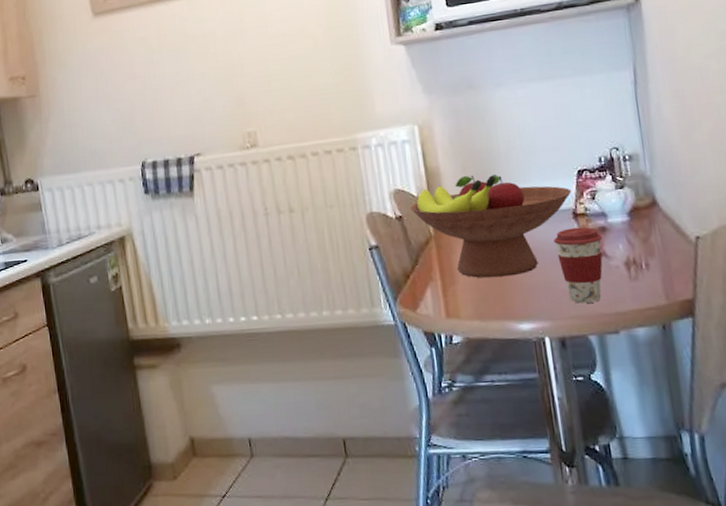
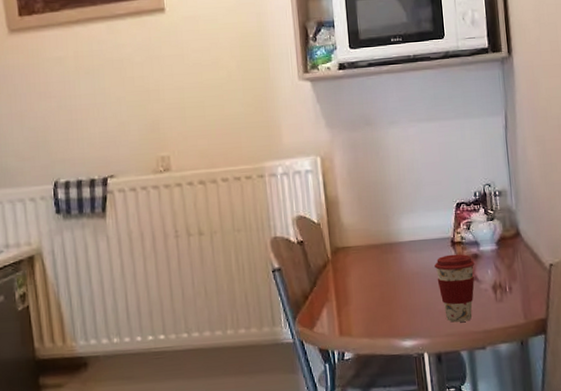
fruit bowl: present [410,174,572,278] -> none [310,205,451,300]

